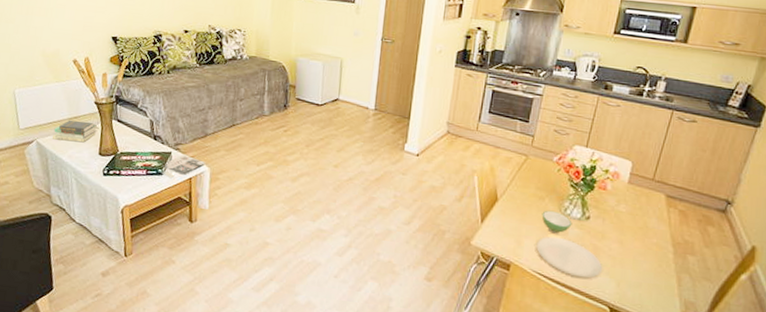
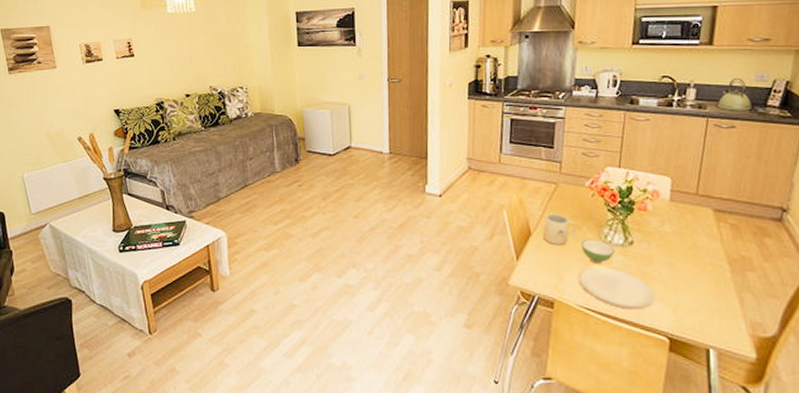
books: present [52,120,98,143] -> none [64,199,109,221]
magazine: present [161,155,206,178] -> none [178,223,222,247]
mug: none [509,182,541,214] -> present [543,213,577,246]
kettle: none [682,77,714,108] -> present [716,78,752,111]

